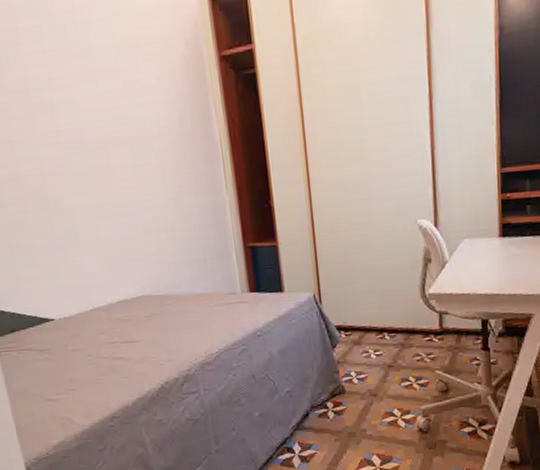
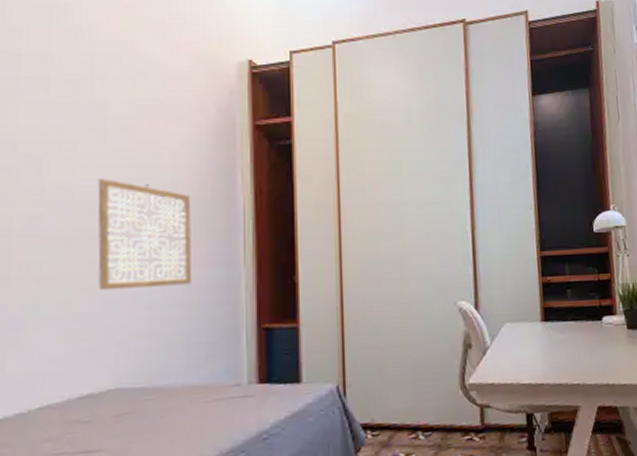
wall art: none [98,119,187,218] -> present [97,179,192,291]

